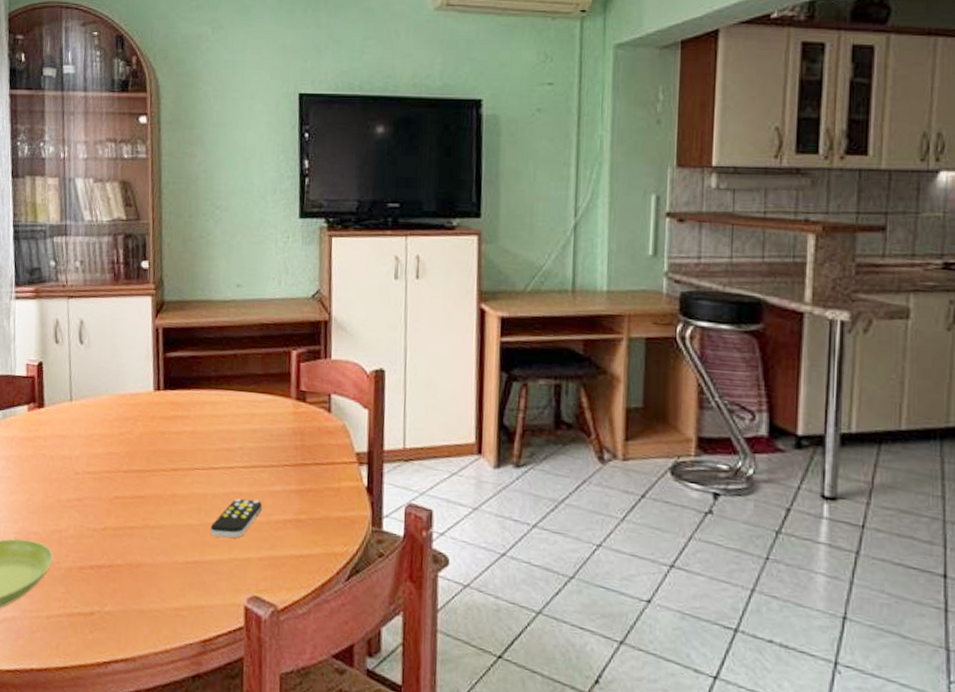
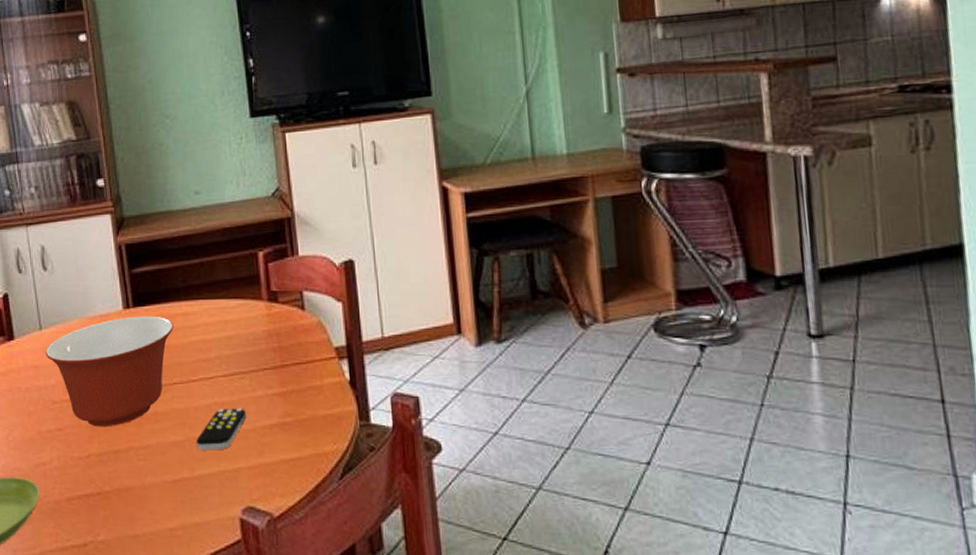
mixing bowl: none [73,398,201,503] -> present [45,316,174,427]

